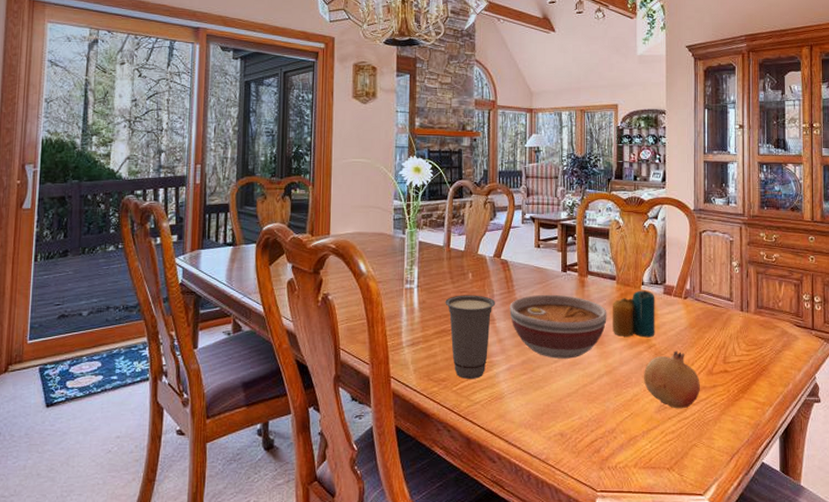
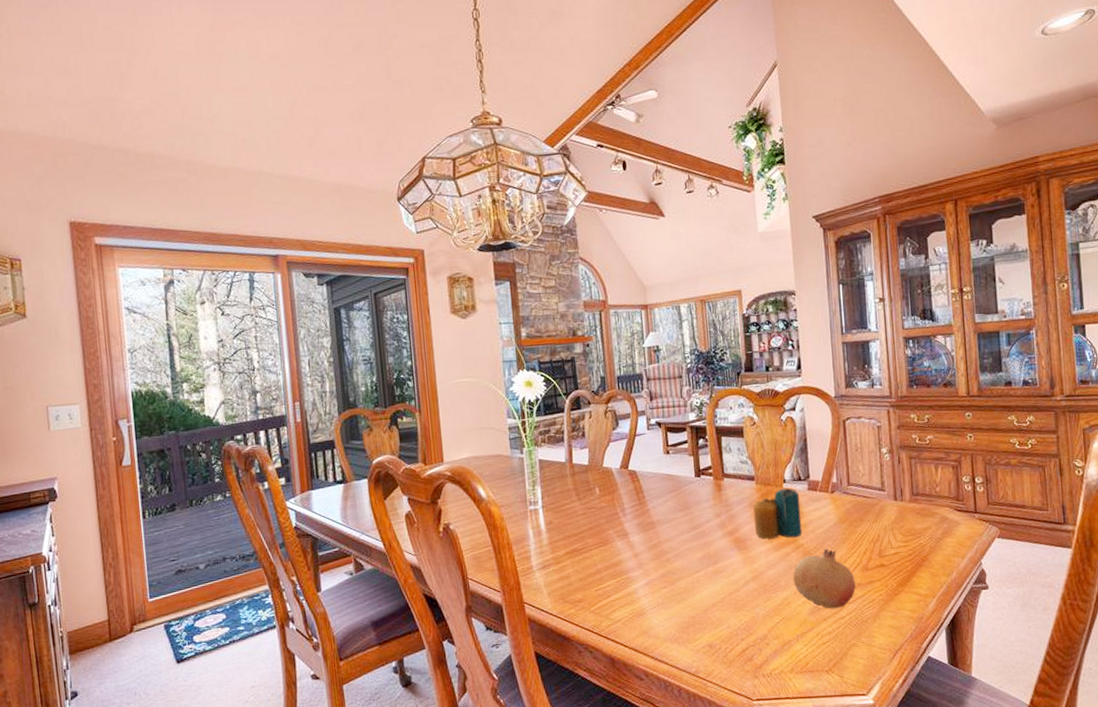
cup: present [445,295,496,379] -> none [573,510,628,598]
bowl: present [509,294,607,359] -> none [642,501,749,569]

